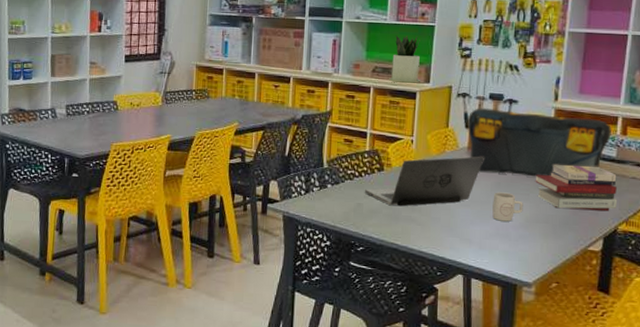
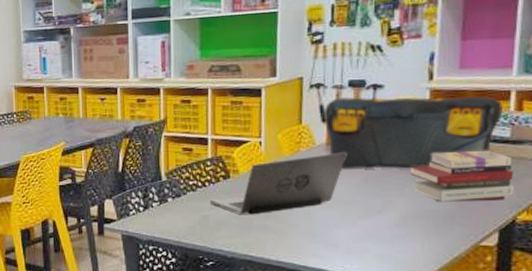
planter: present [388,35,421,84] -> none [227,25,266,81]
mug: present [492,192,523,222] -> none [360,189,398,222]

